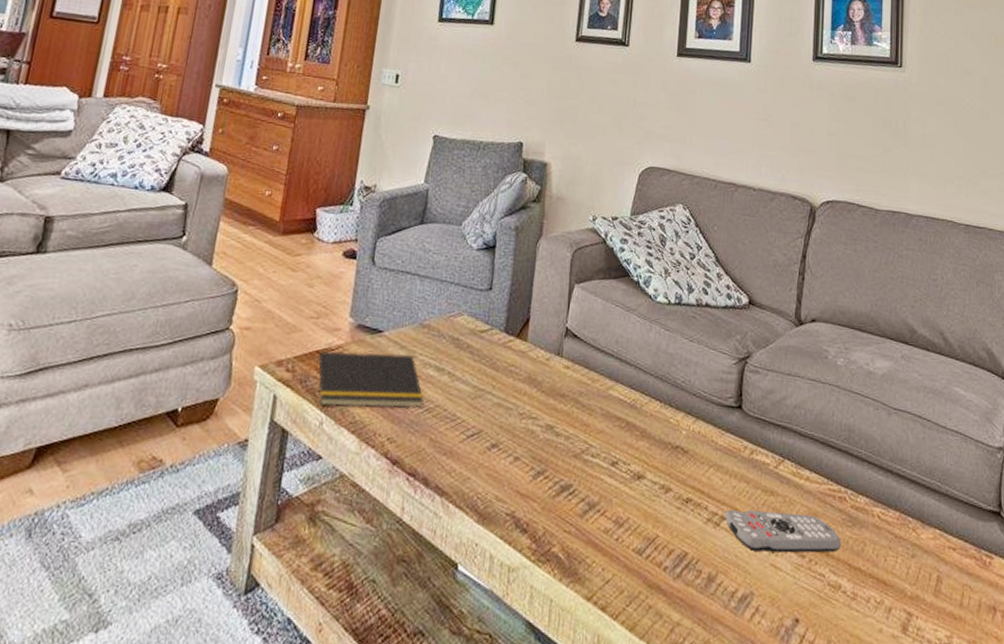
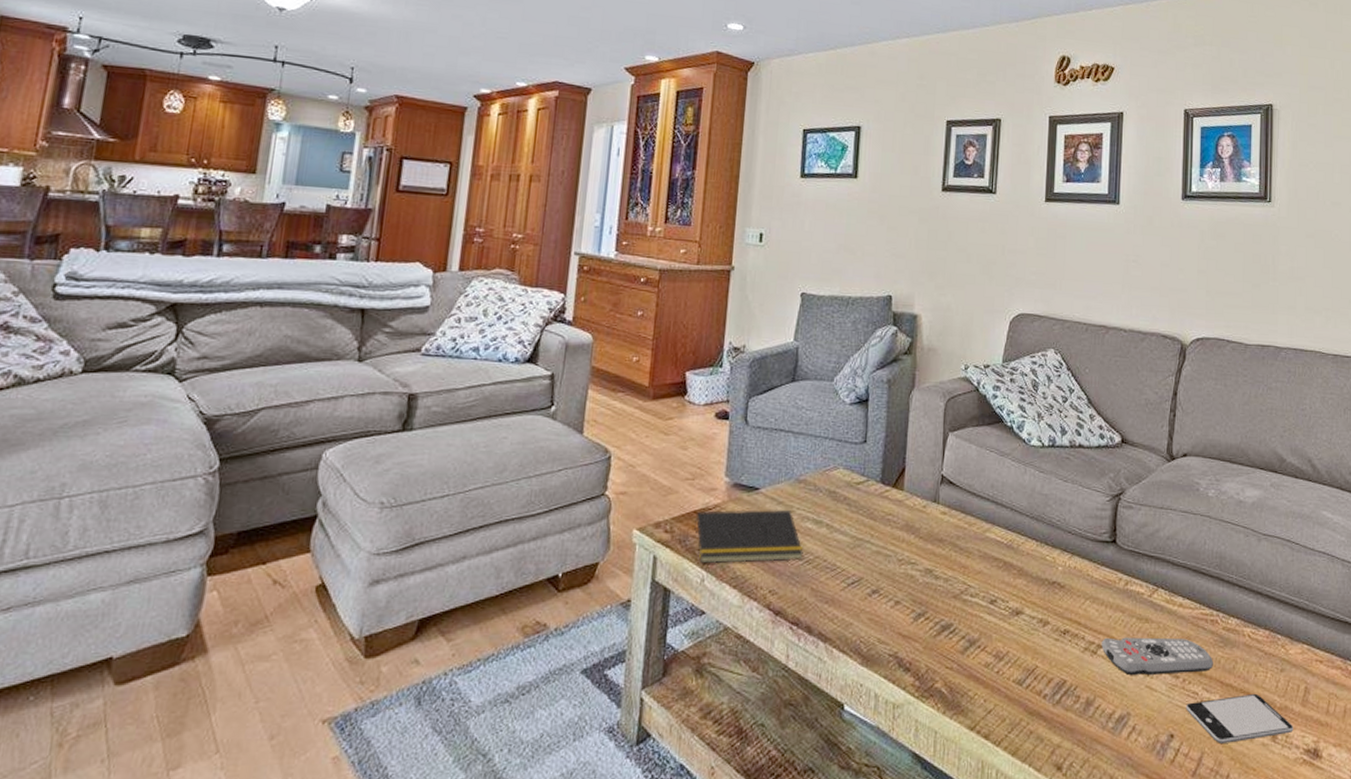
smartphone: none [812,579,925,633] -> present [1186,693,1293,743]

